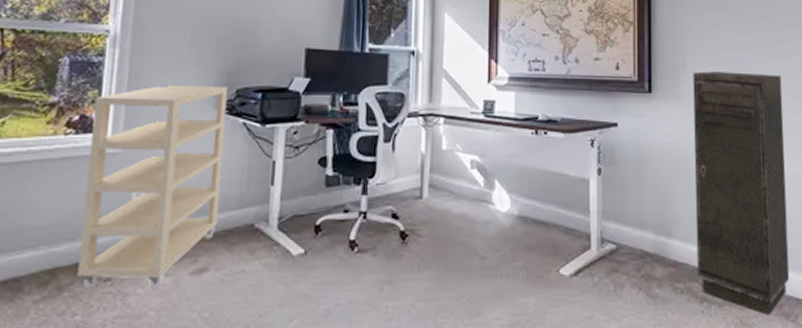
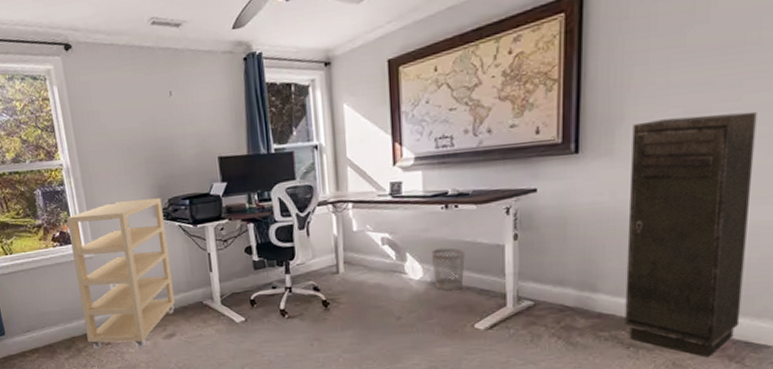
wastebasket: none [519,177,552,228] -> present [431,247,465,291]

